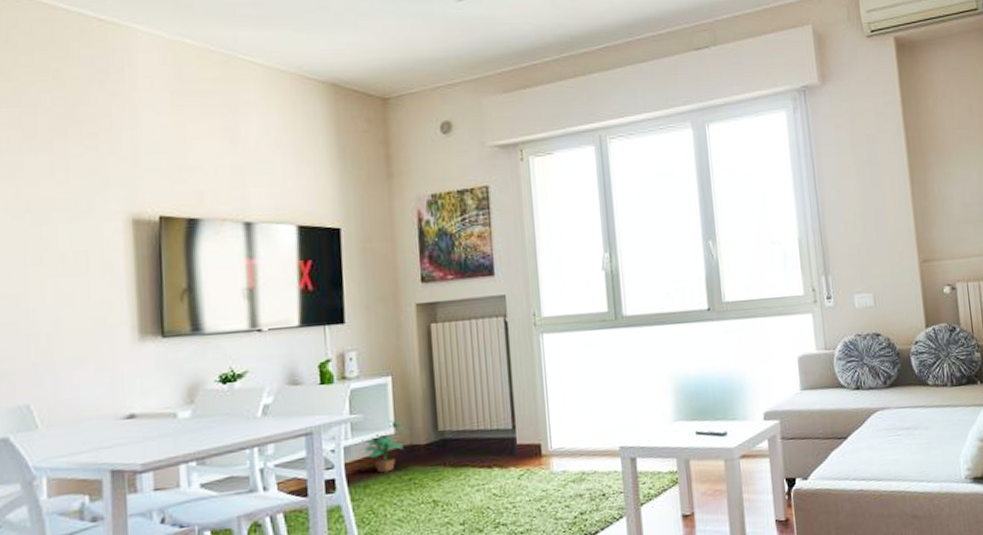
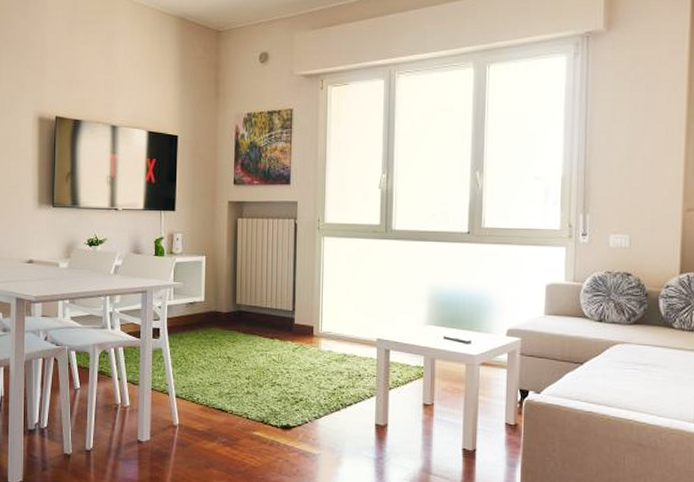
potted plant: present [362,420,407,473] -> none [180,290,213,329]

